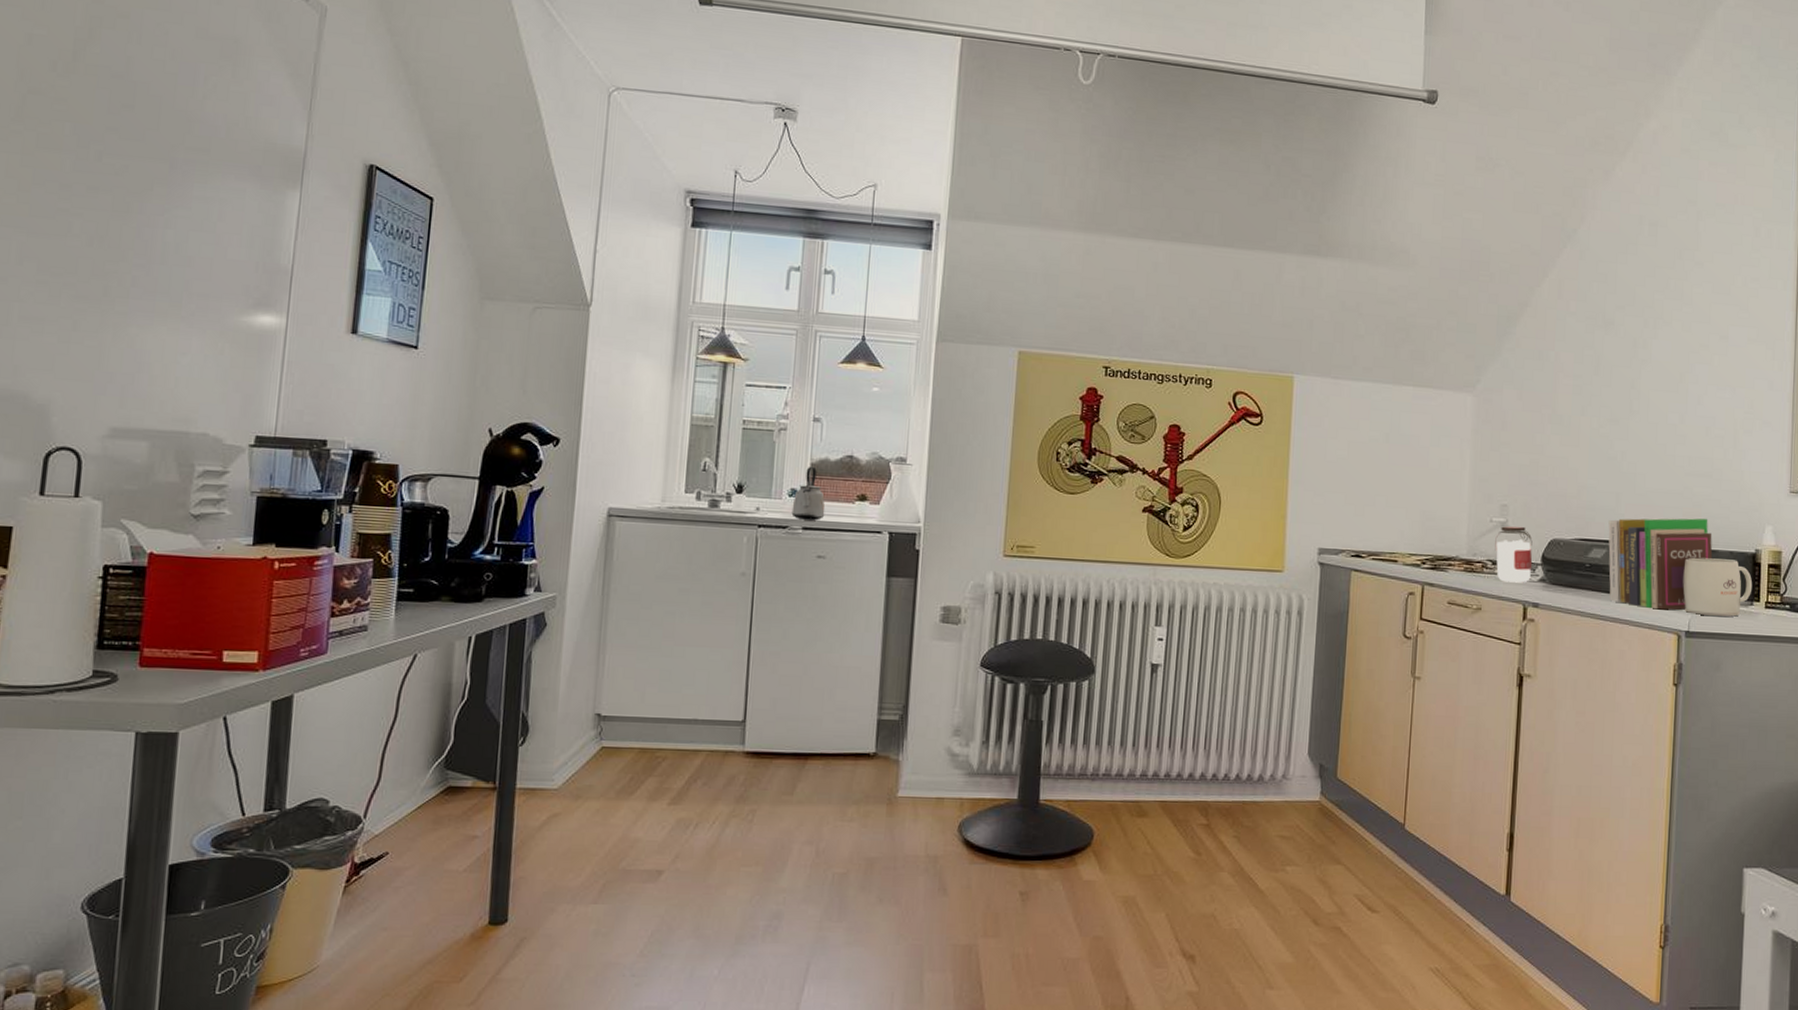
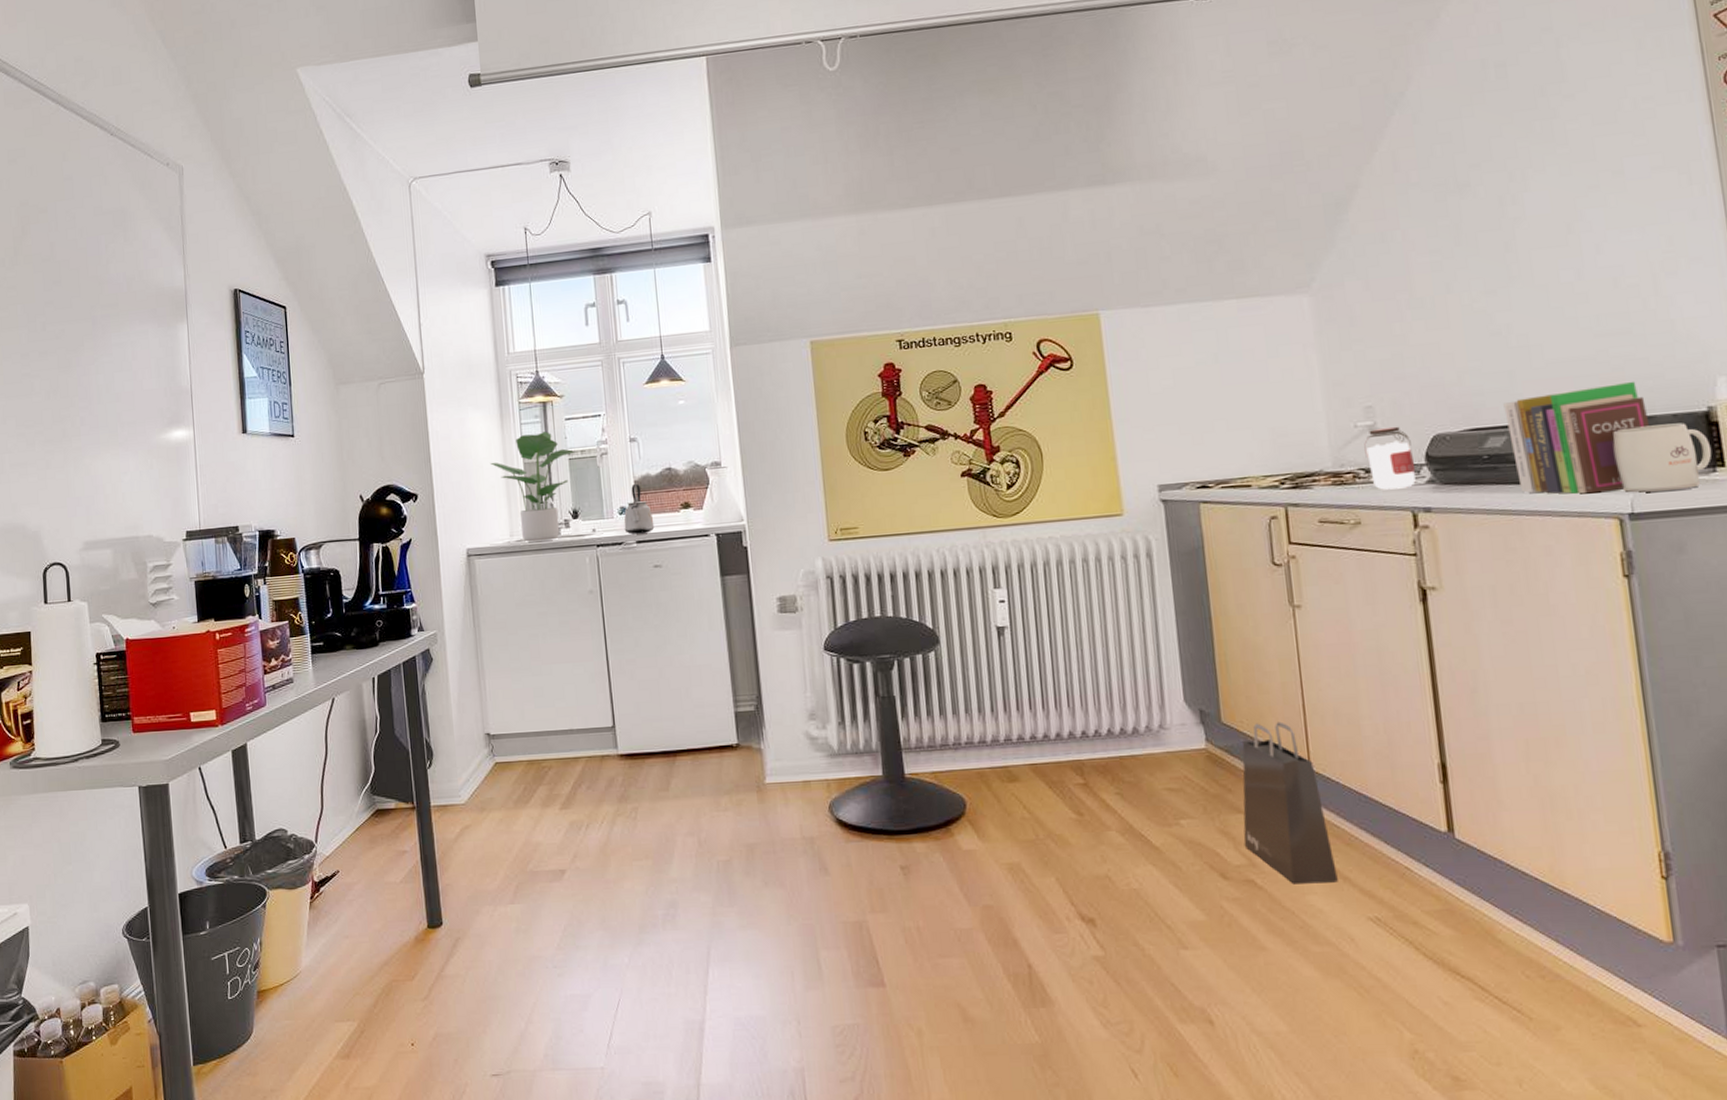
potted plant: none [652,394,751,513] -> present [491,431,575,542]
shopping bag: none [1337,781,1411,934] -> present [1242,721,1338,884]

